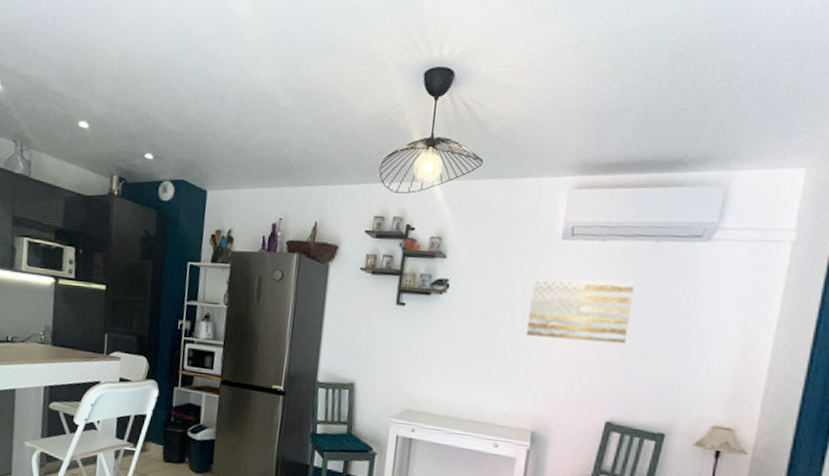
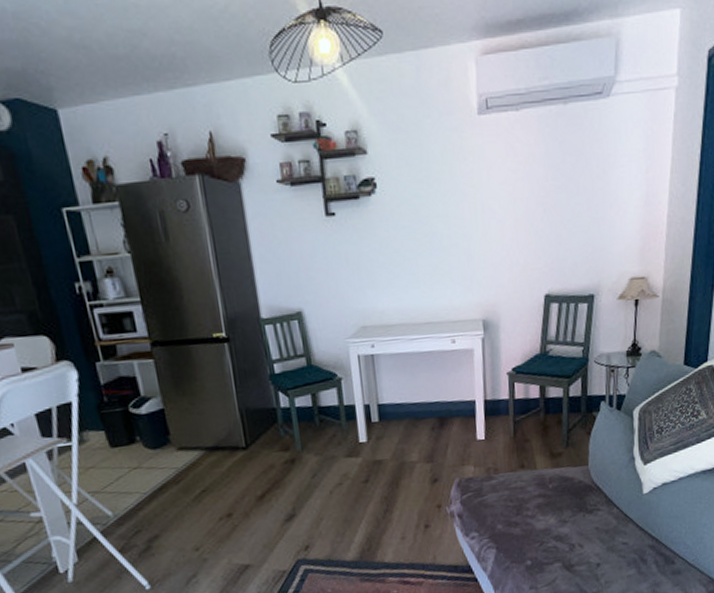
wall art: present [526,278,634,344] -> none [457,150,552,226]

